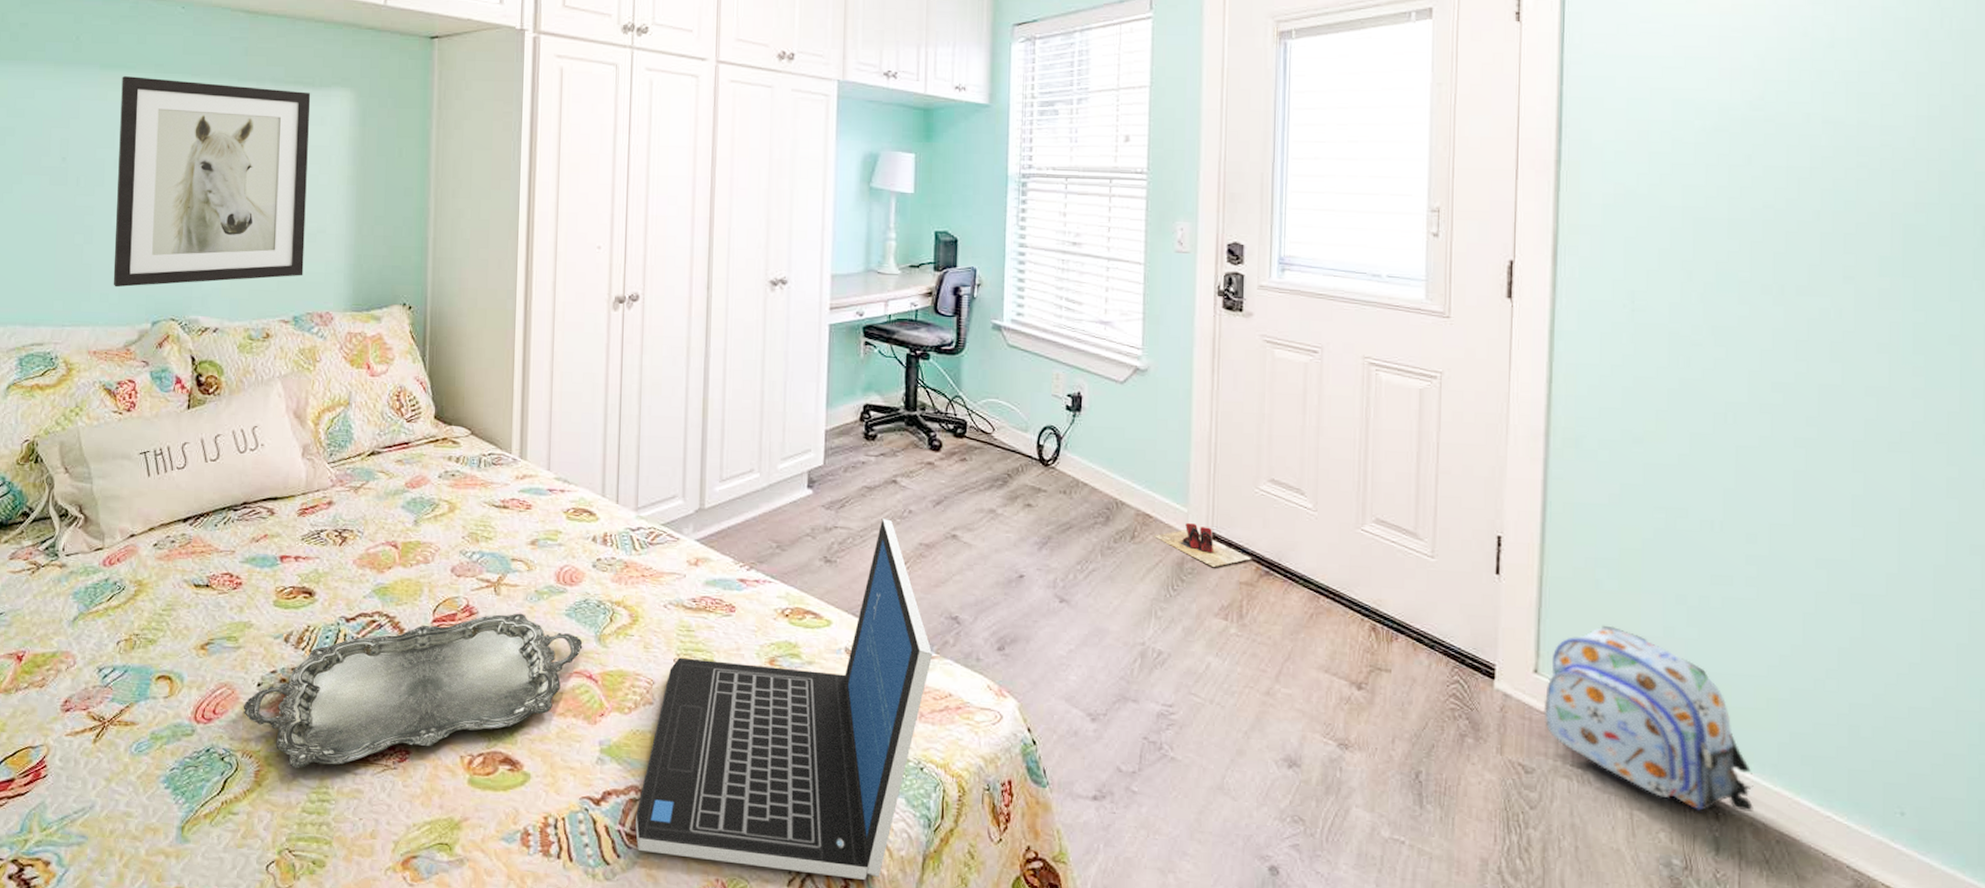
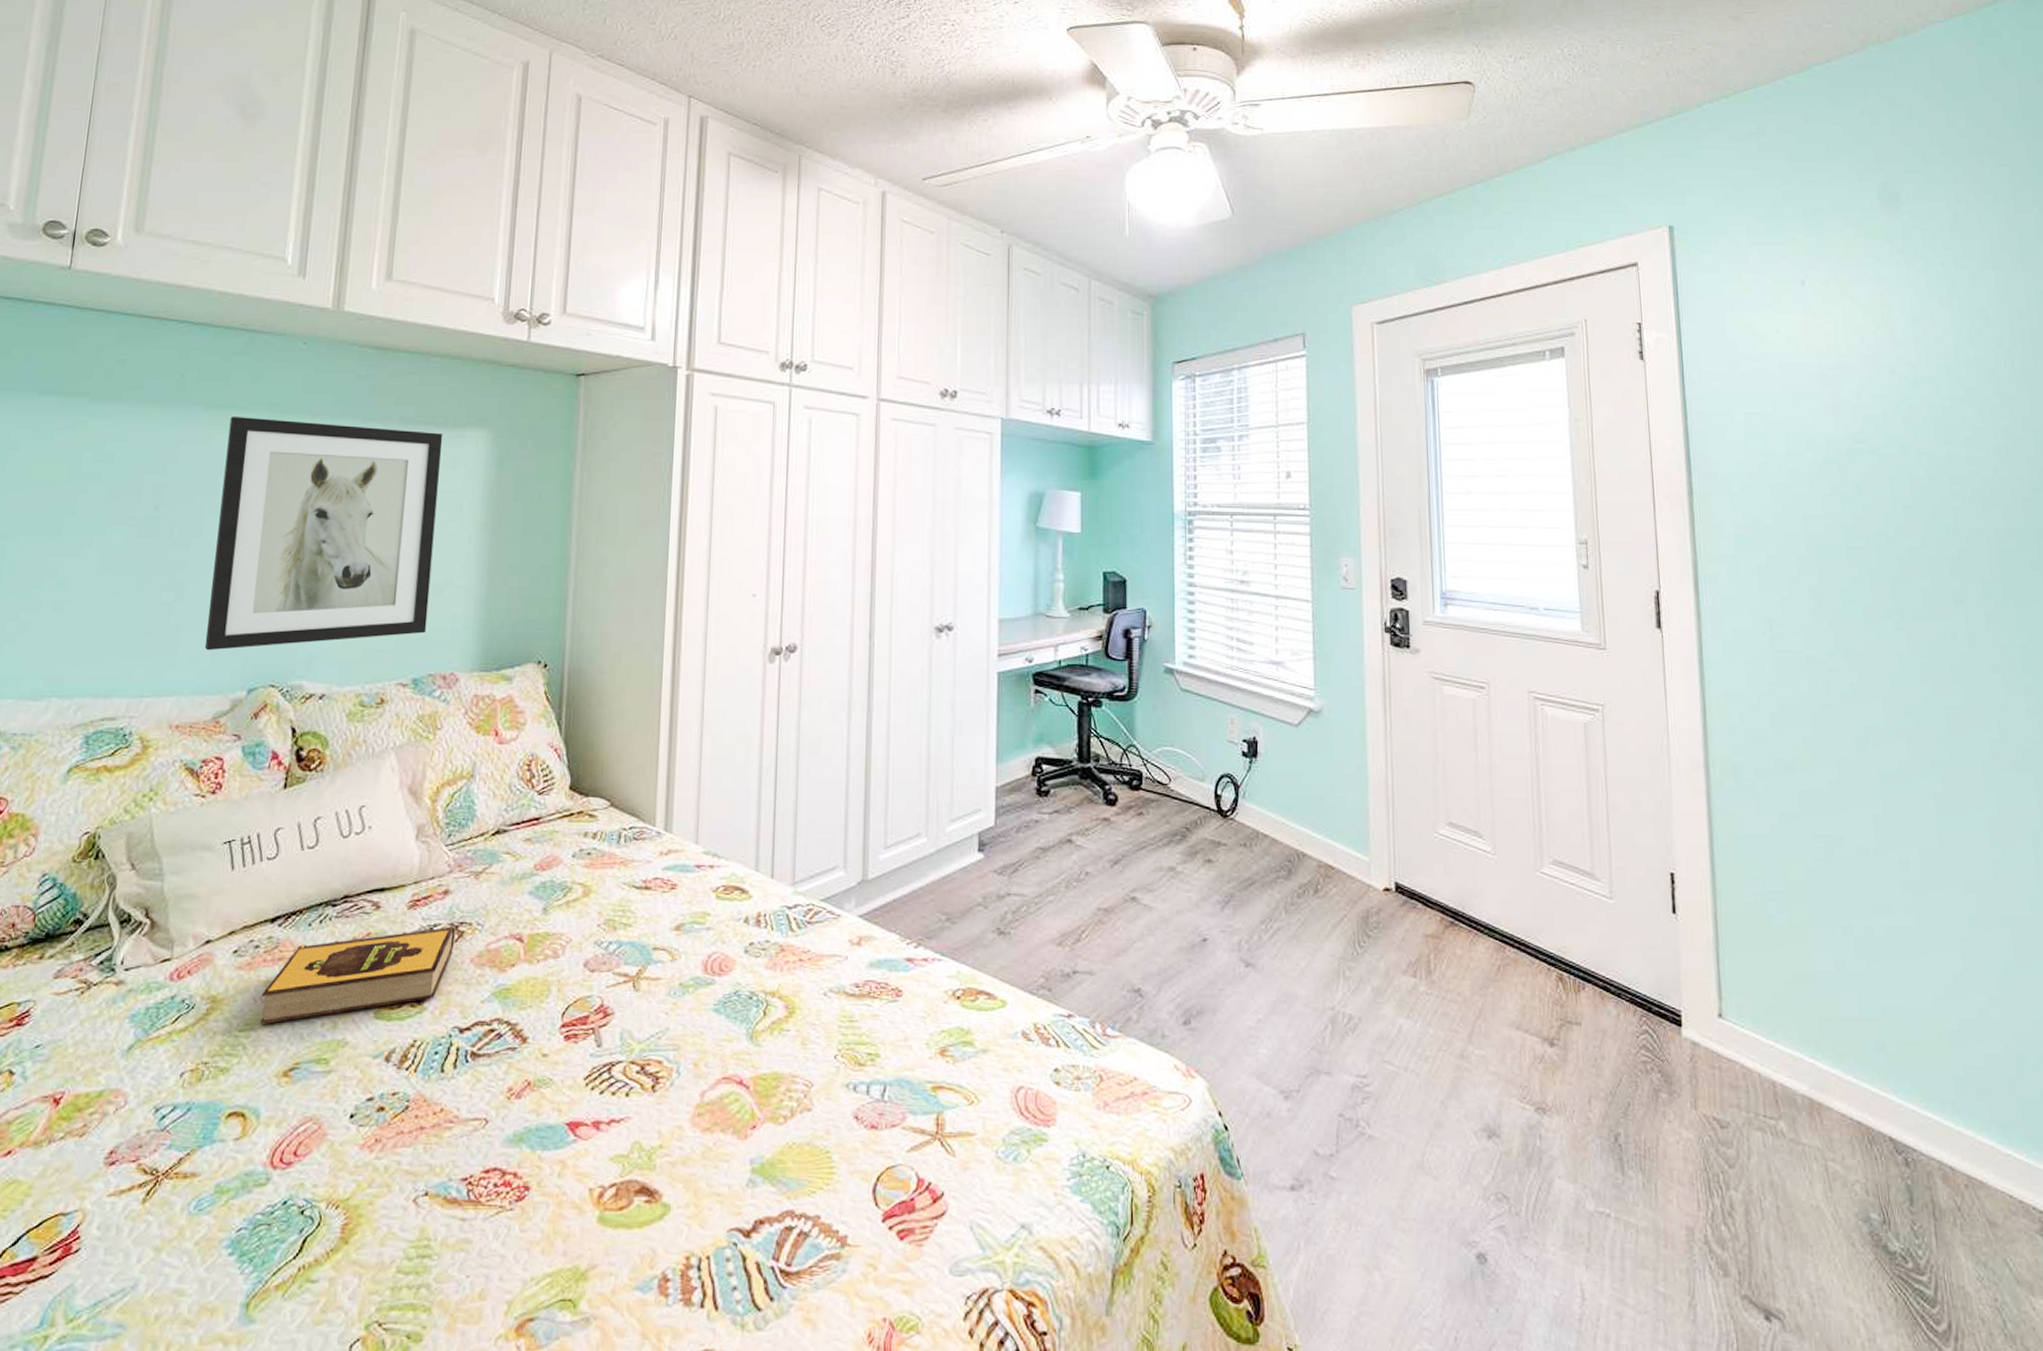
hardback book: none [178,531,339,606] -> present [259,925,456,1024]
serving tray: present [243,613,583,769] -> none [331,1011,733,1218]
laptop: present [635,517,932,880] -> none [791,881,1115,1305]
slippers: present [1153,523,1251,567] -> none [1336,873,1435,919]
backpack: present [1543,625,1754,812] -> none [1731,962,1940,1157]

